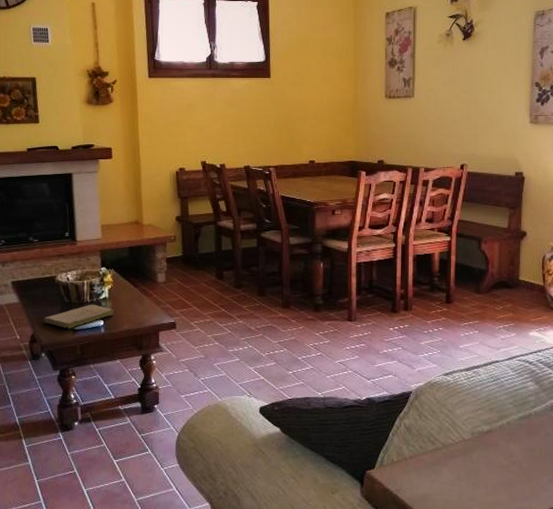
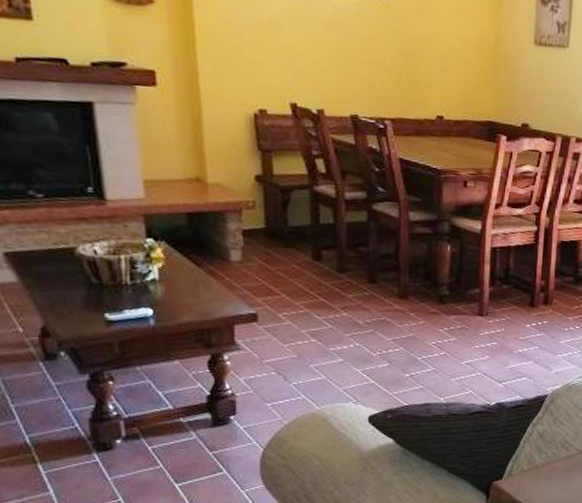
book: present [44,304,114,329] -> none [61,287,169,320]

